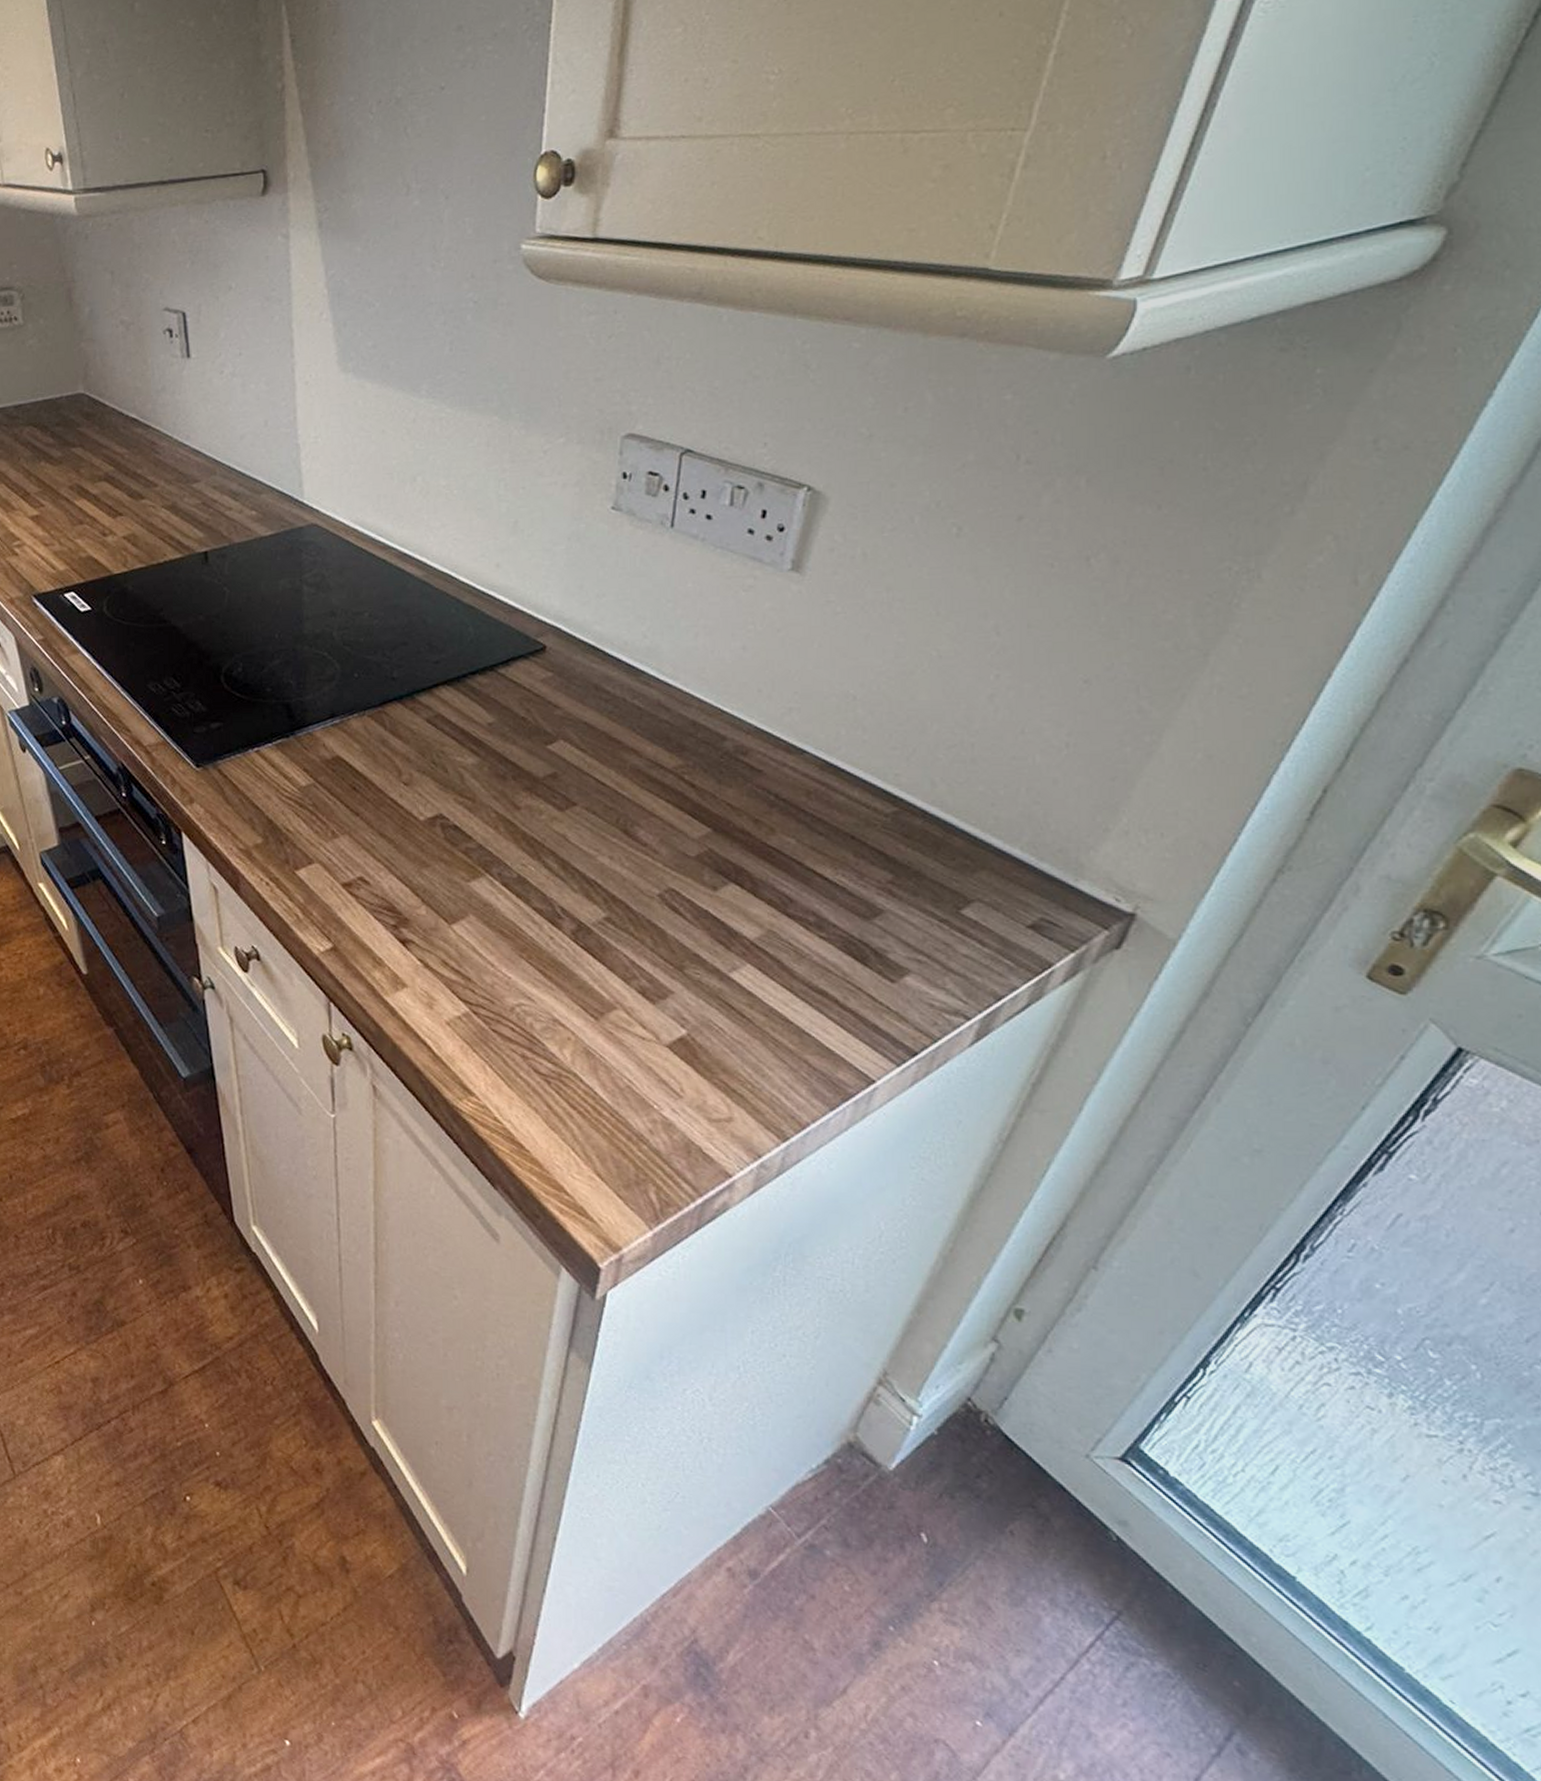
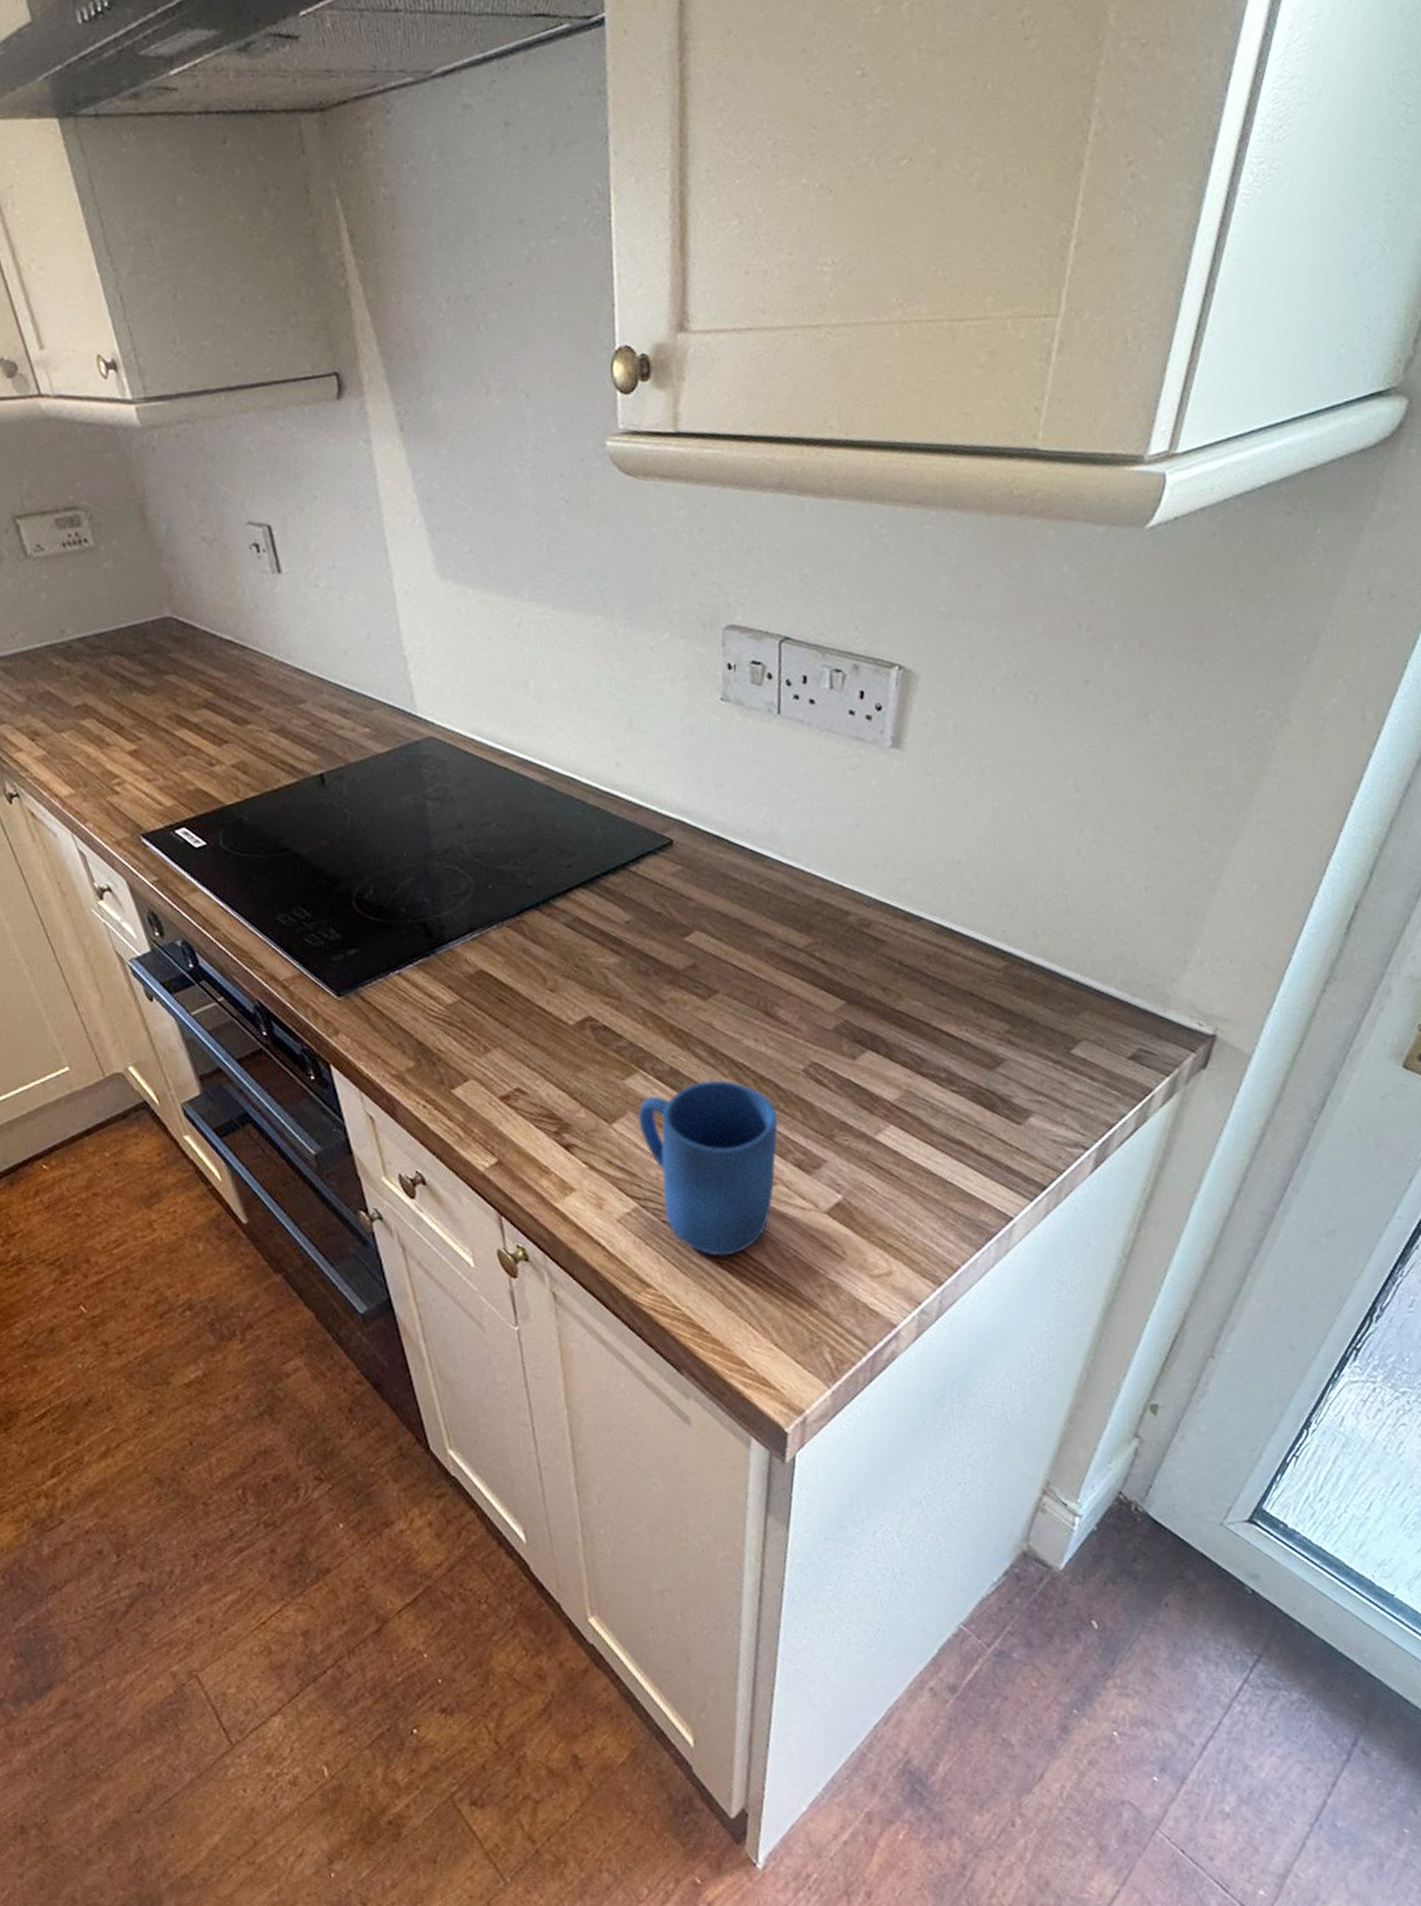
mug: none [479,893,626,1076] -> present [638,1080,779,1256]

